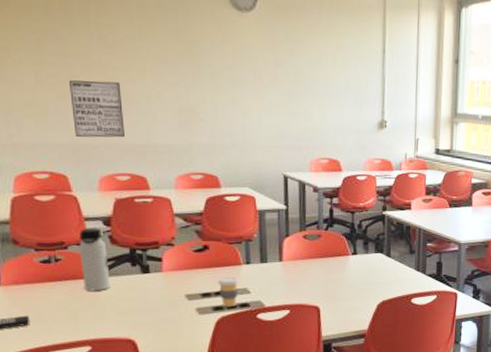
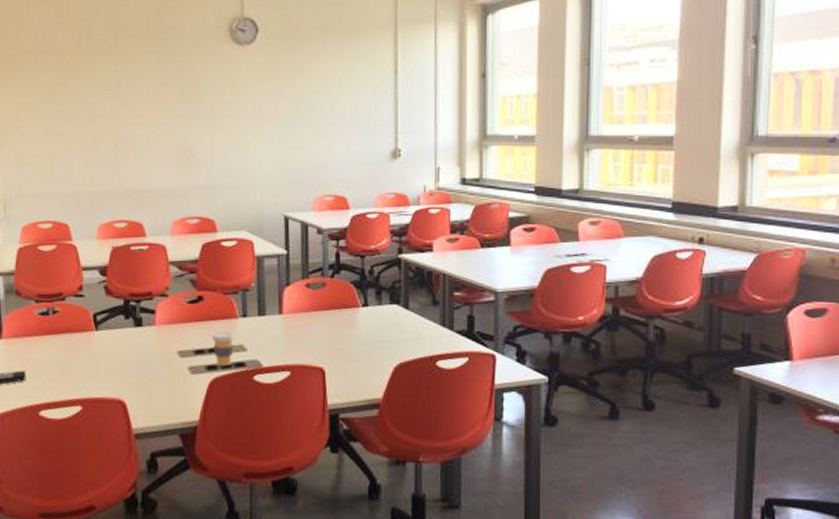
wall art: present [68,80,125,138] -> none [74,128,124,185]
water bottle: present [79,227,110,291] -> none [75,277,104,346]

